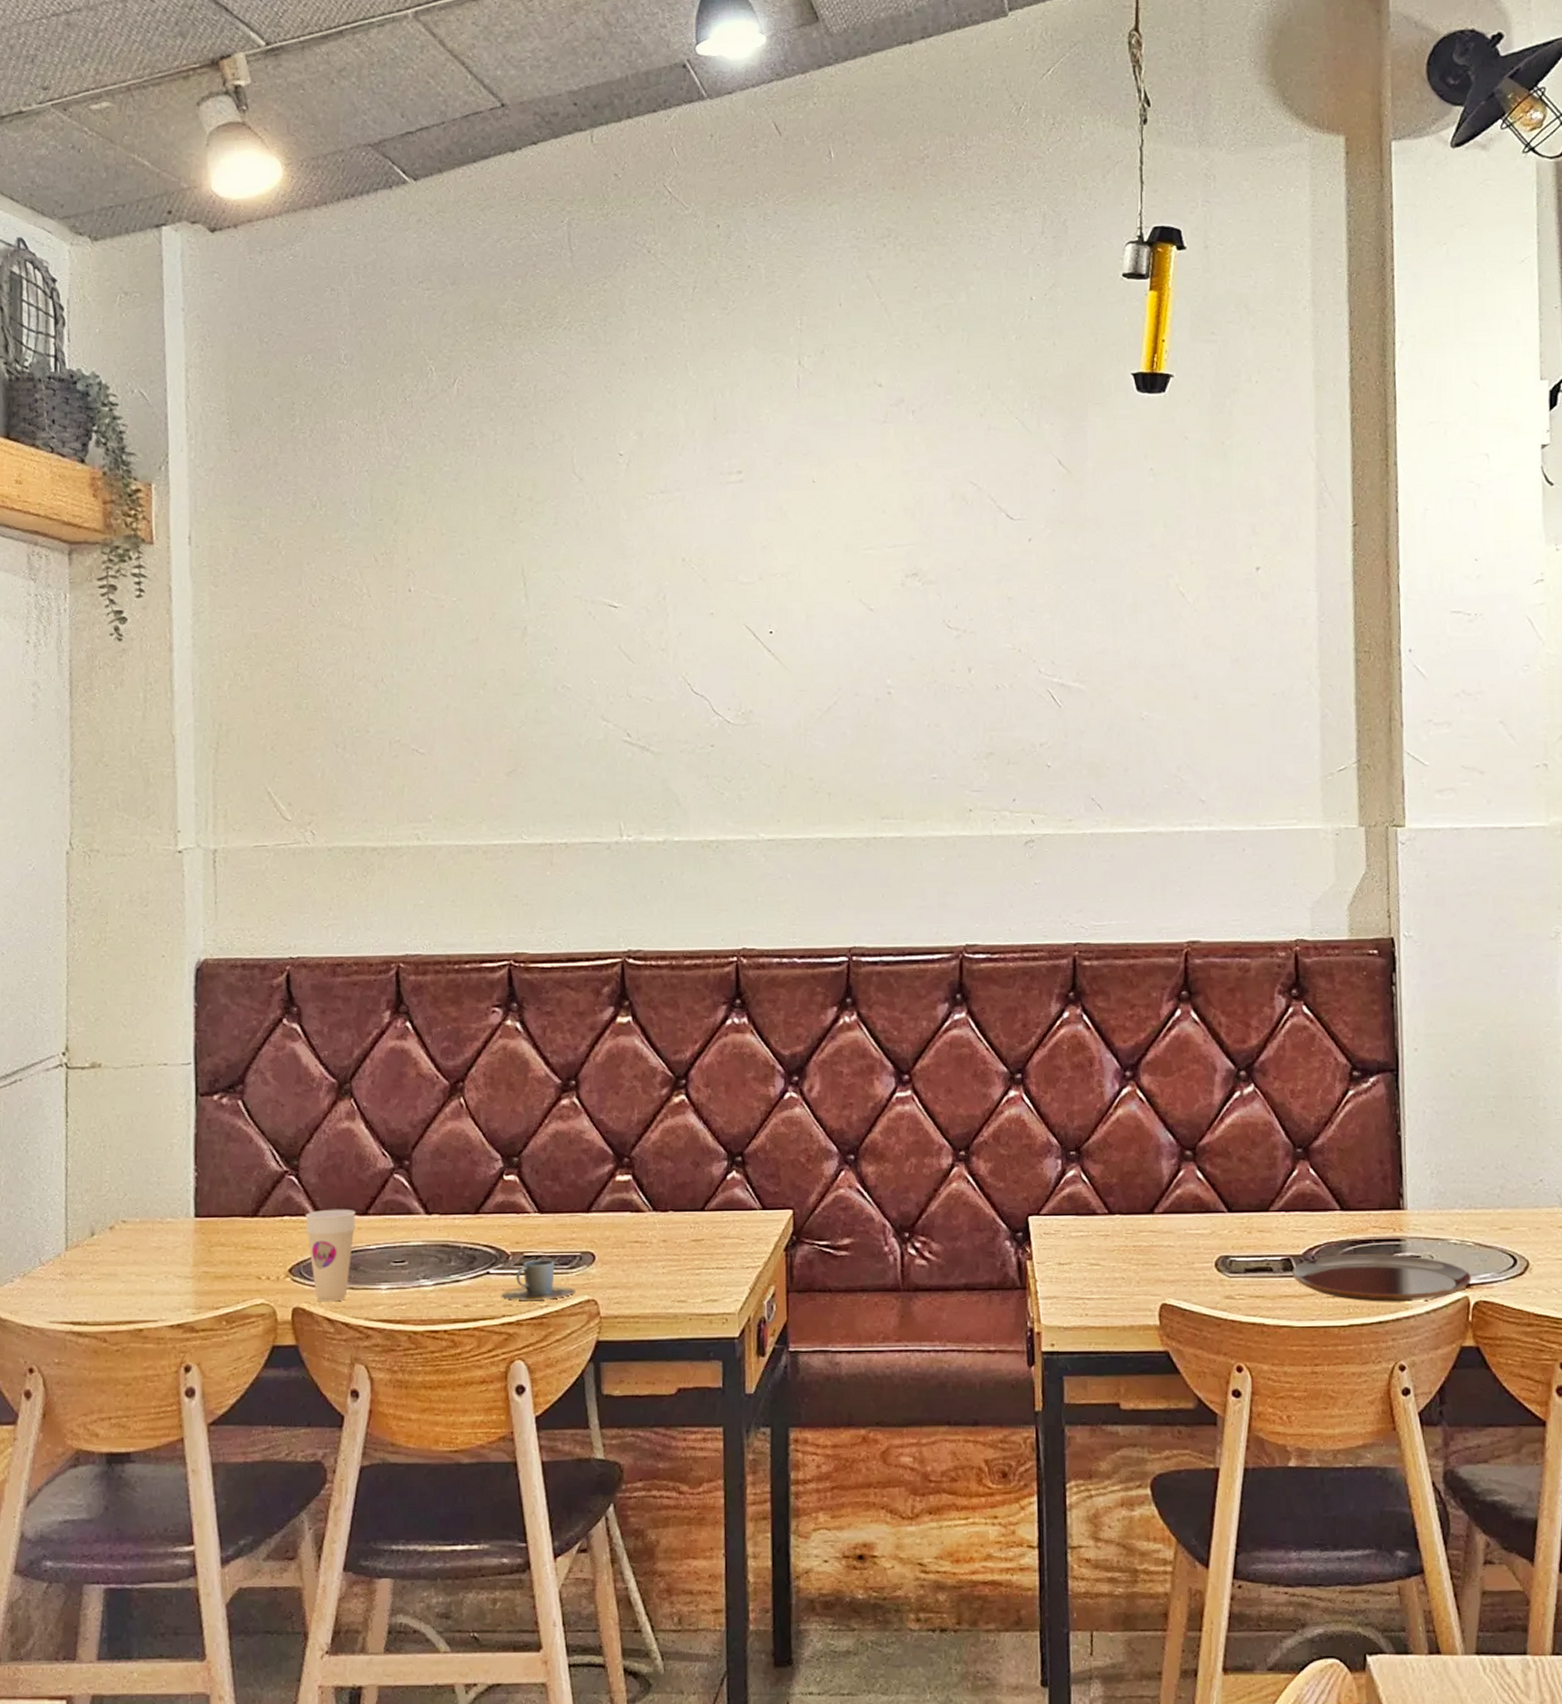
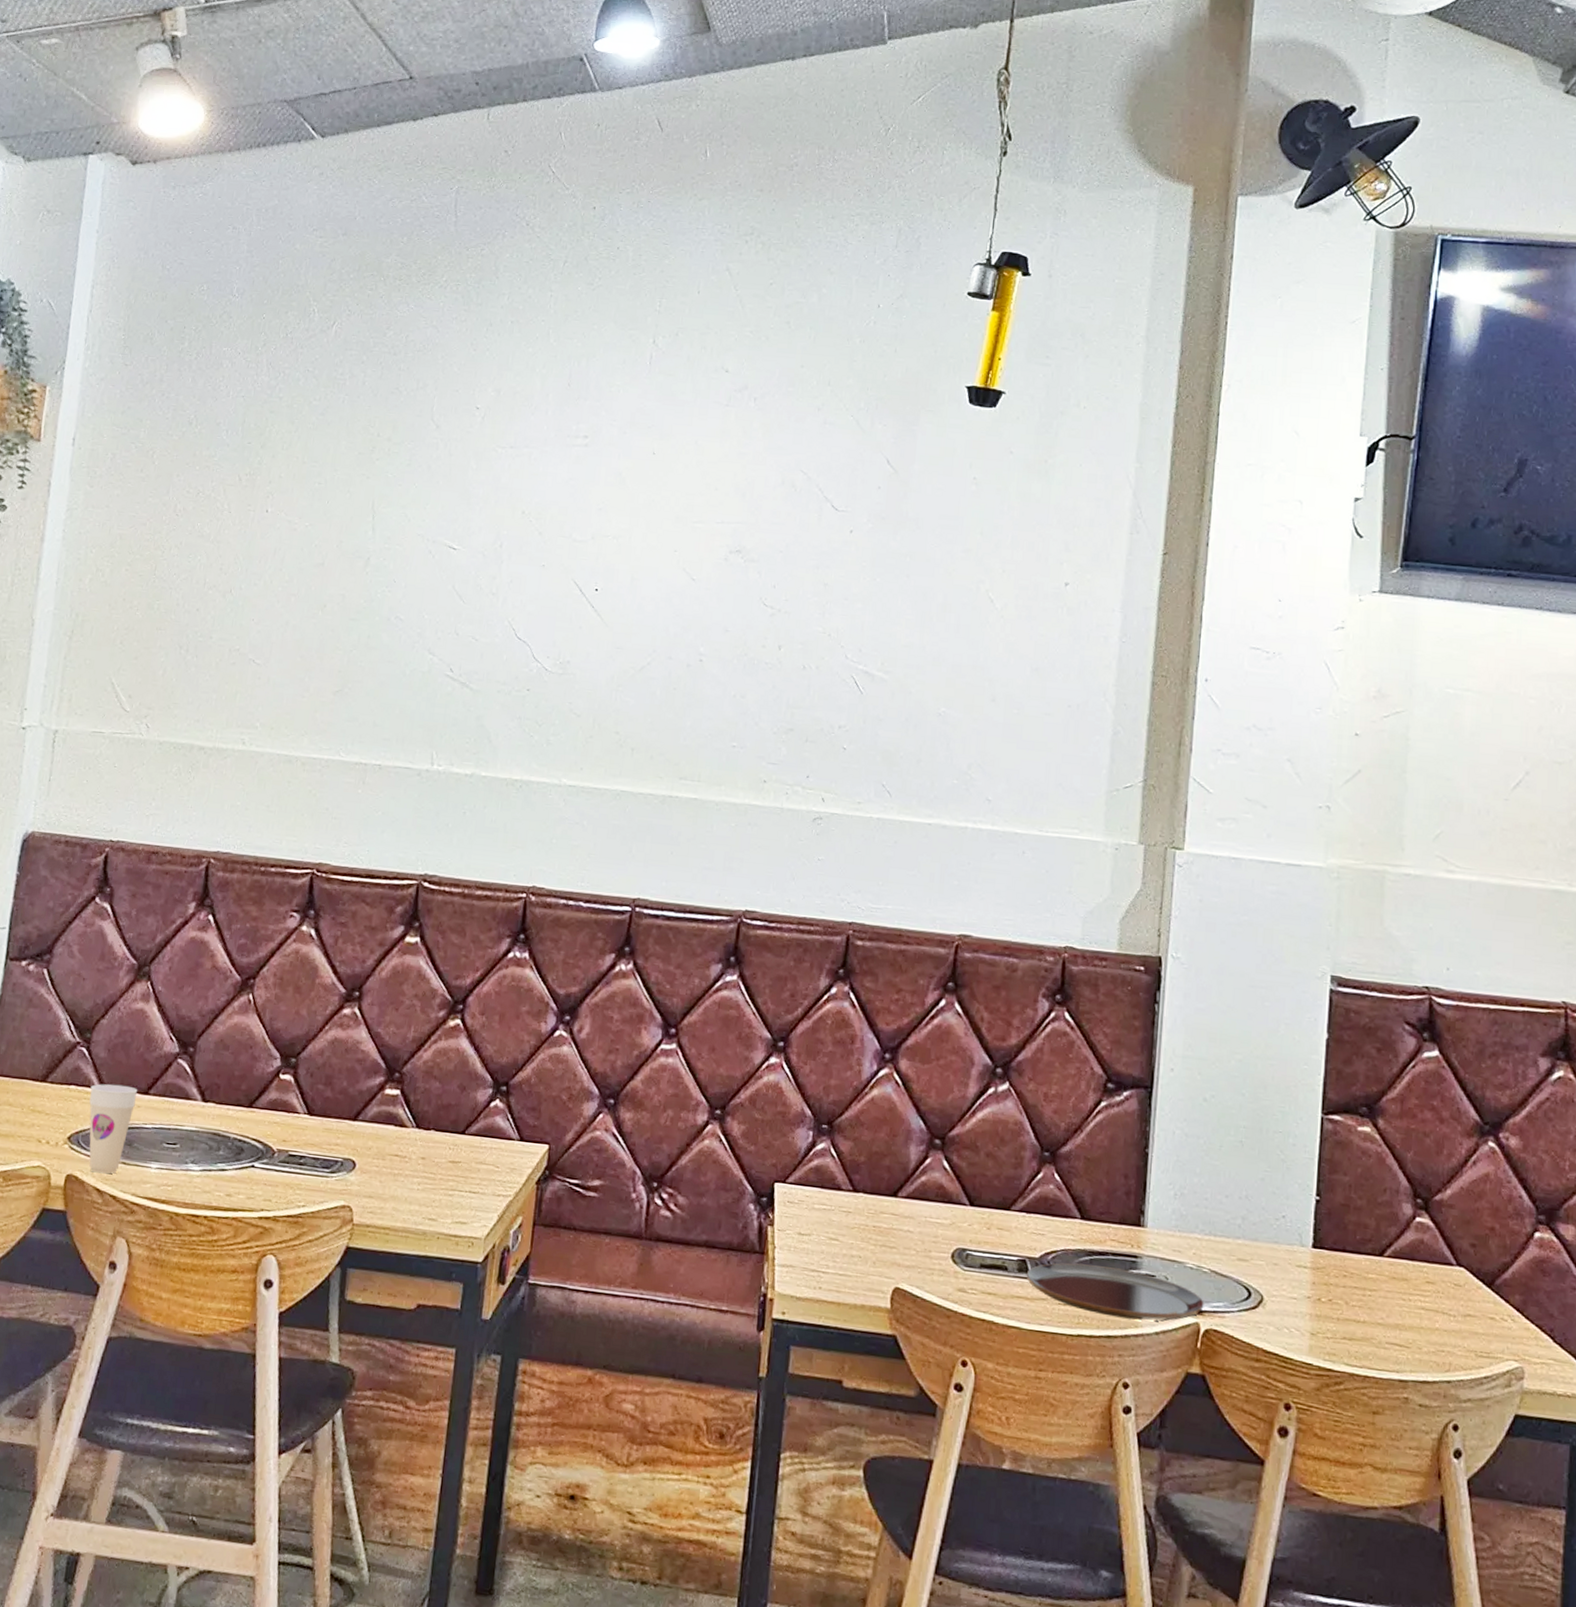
cup: present [502,1259,576,1300] -> none [263,1159,333,1200]

